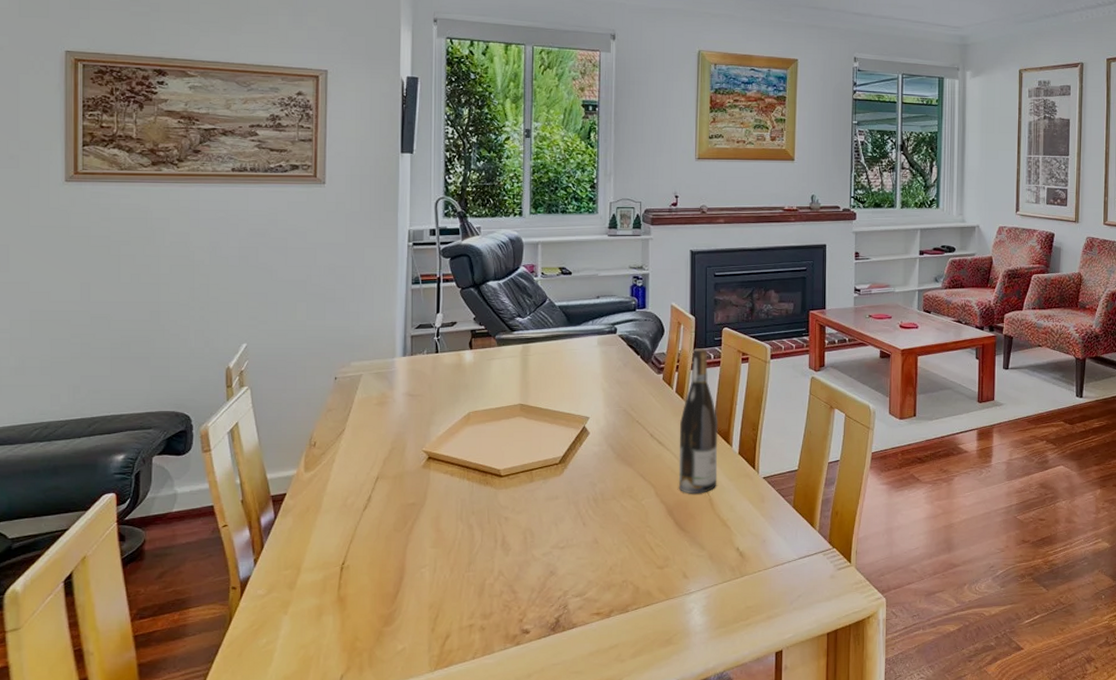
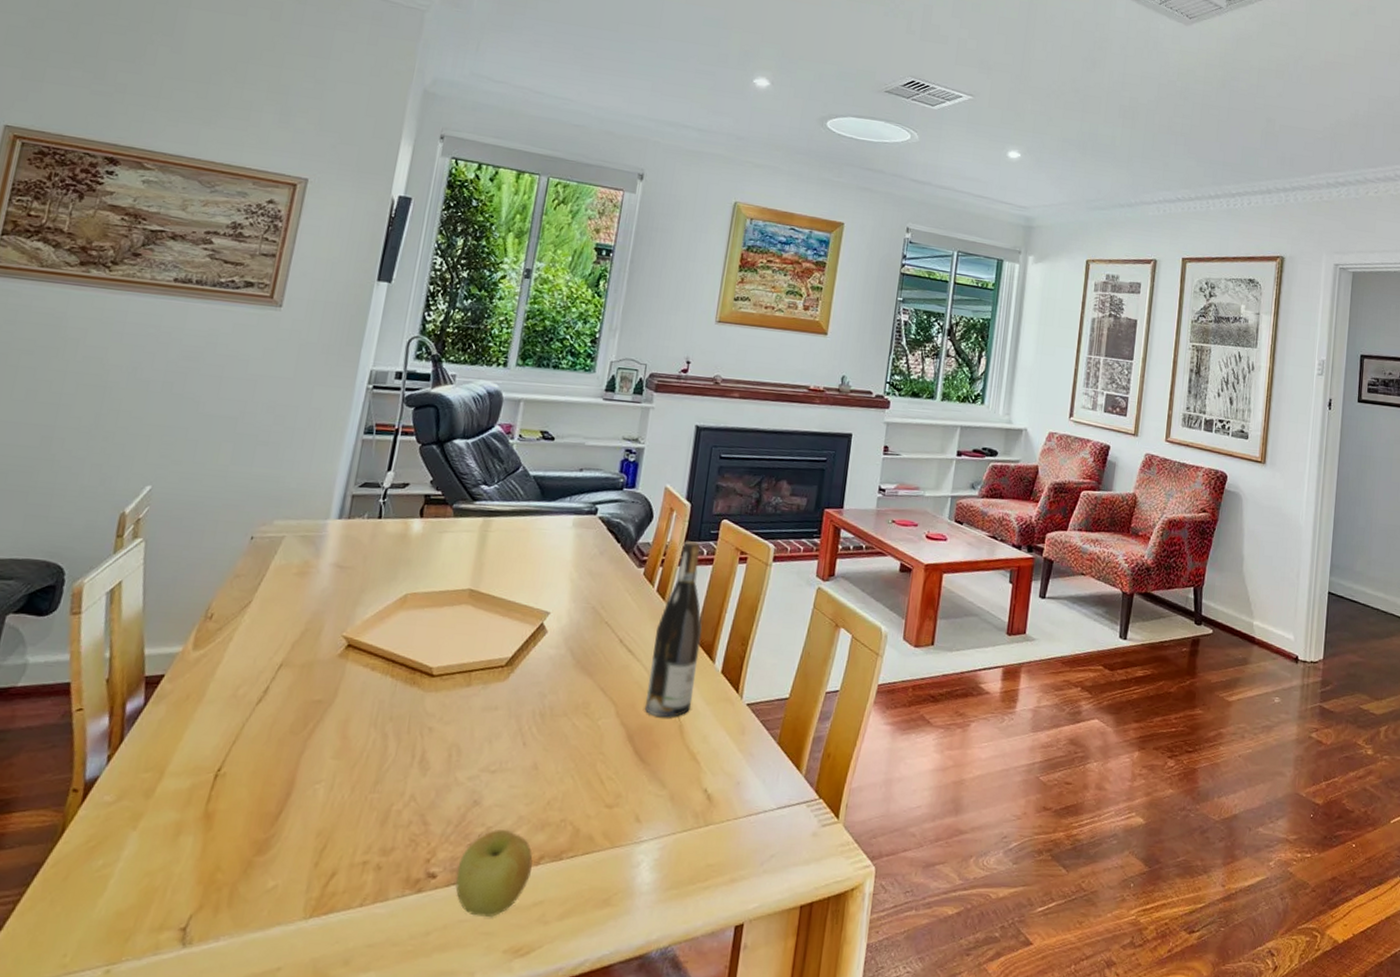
apple: none [545,591,604,660] -> present [455,829,533,917]

